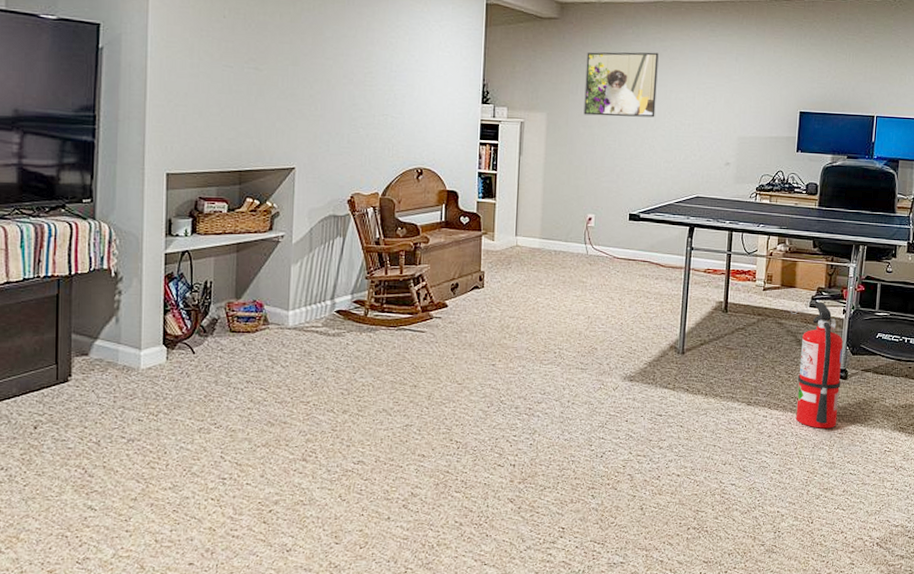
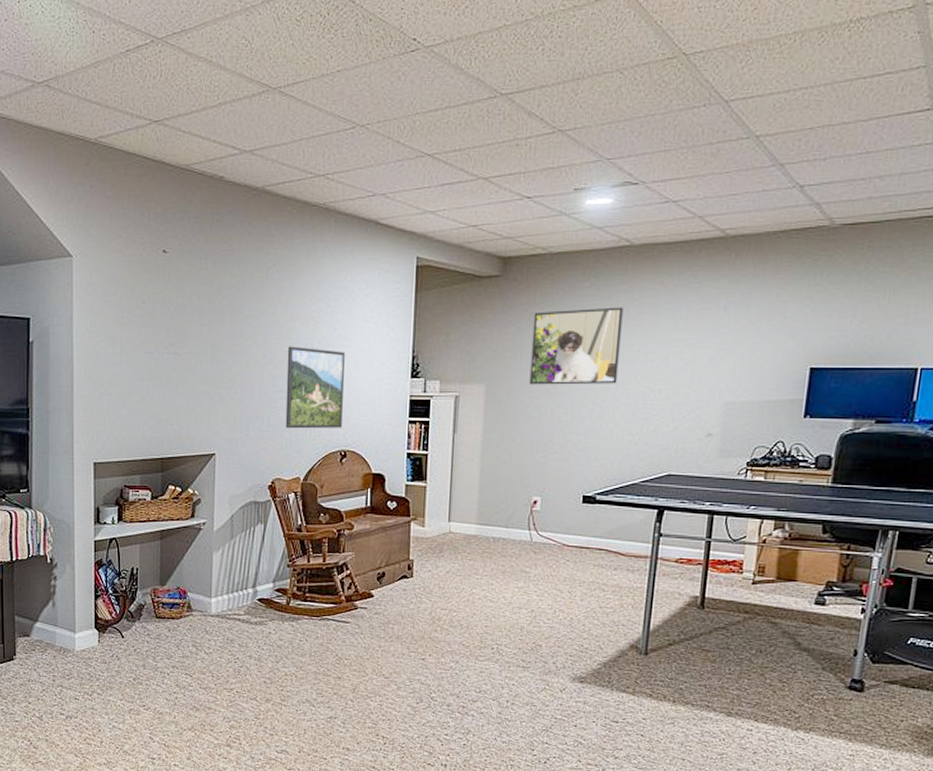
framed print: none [364,68,421,147] -> present [285,346,345,429]
fire extinguisher: present [790,301,843,429] -> none [787,598,860,749]

